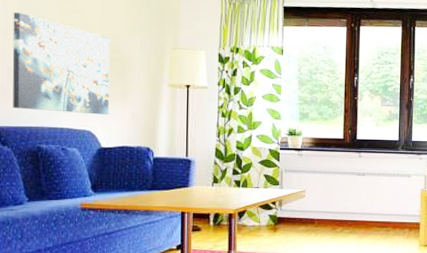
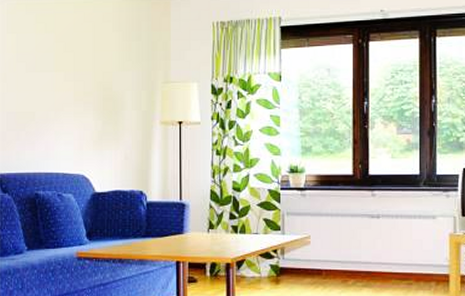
wall art: present [12,12,110,115] -> none [11,56,101,158]

